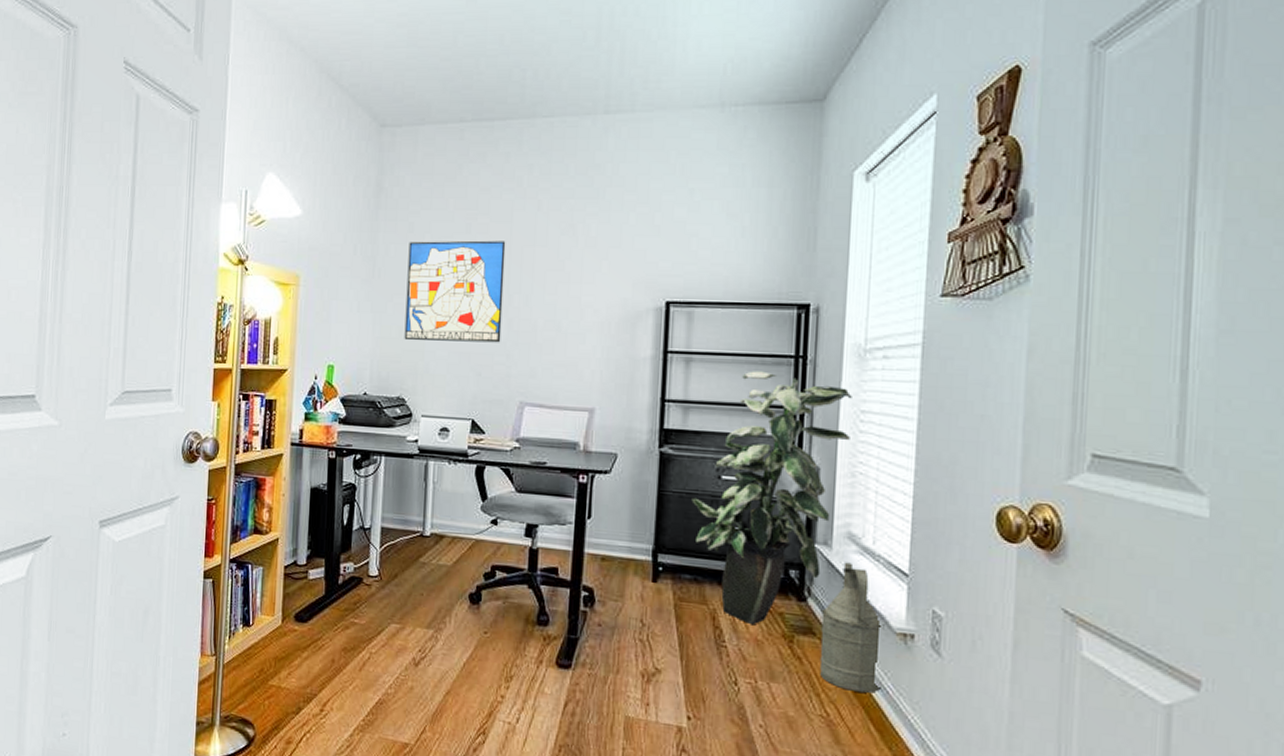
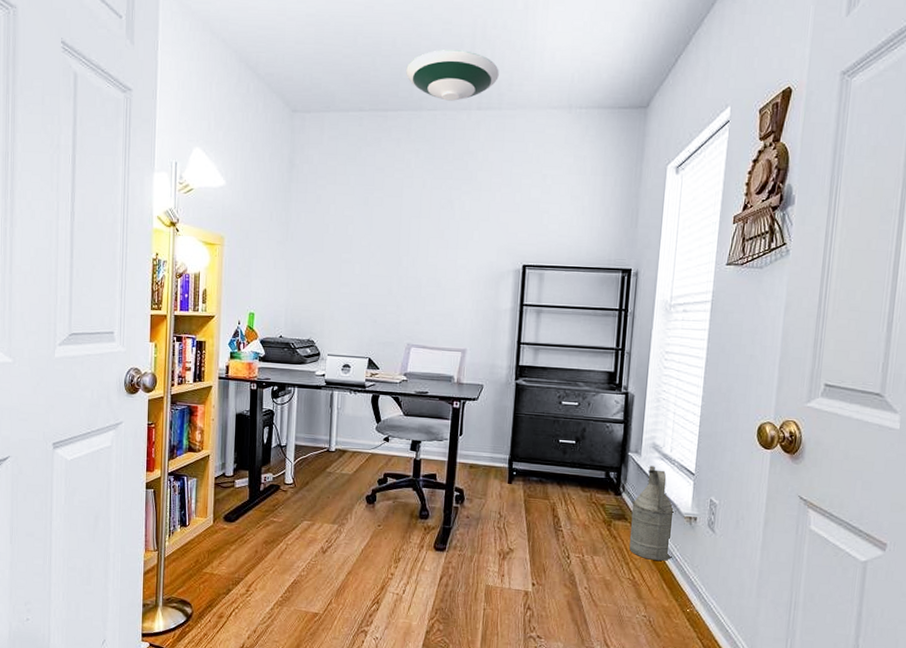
wall art: present [404,240,506,343] -> none [313,211,397,296]
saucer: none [516,44,631,105] -> present [406,50,499,101]
indoor plant: present [691,371,852,625] -> none [539,320,660,514]

